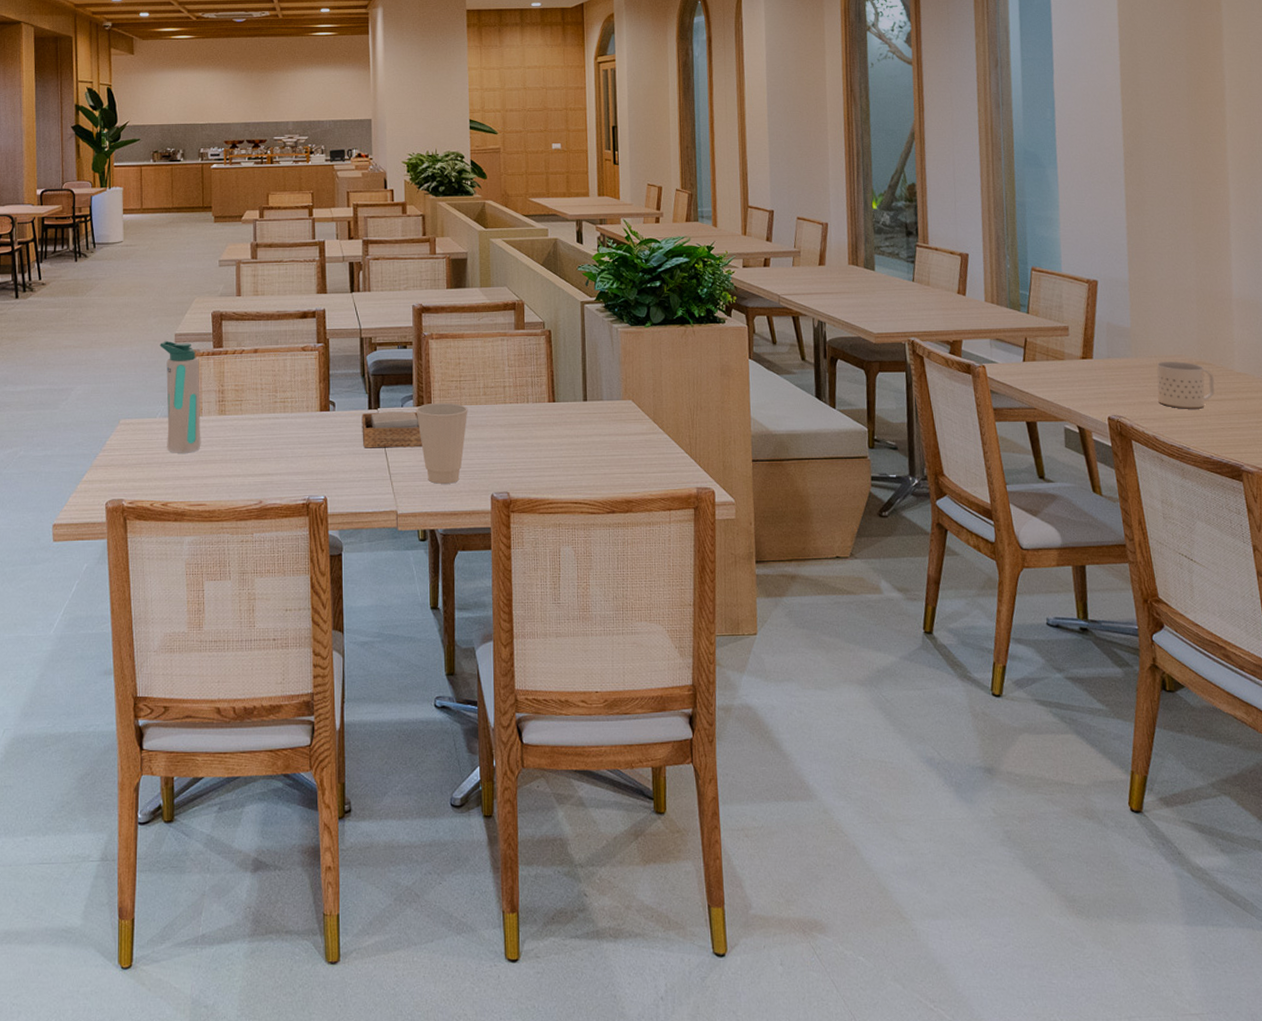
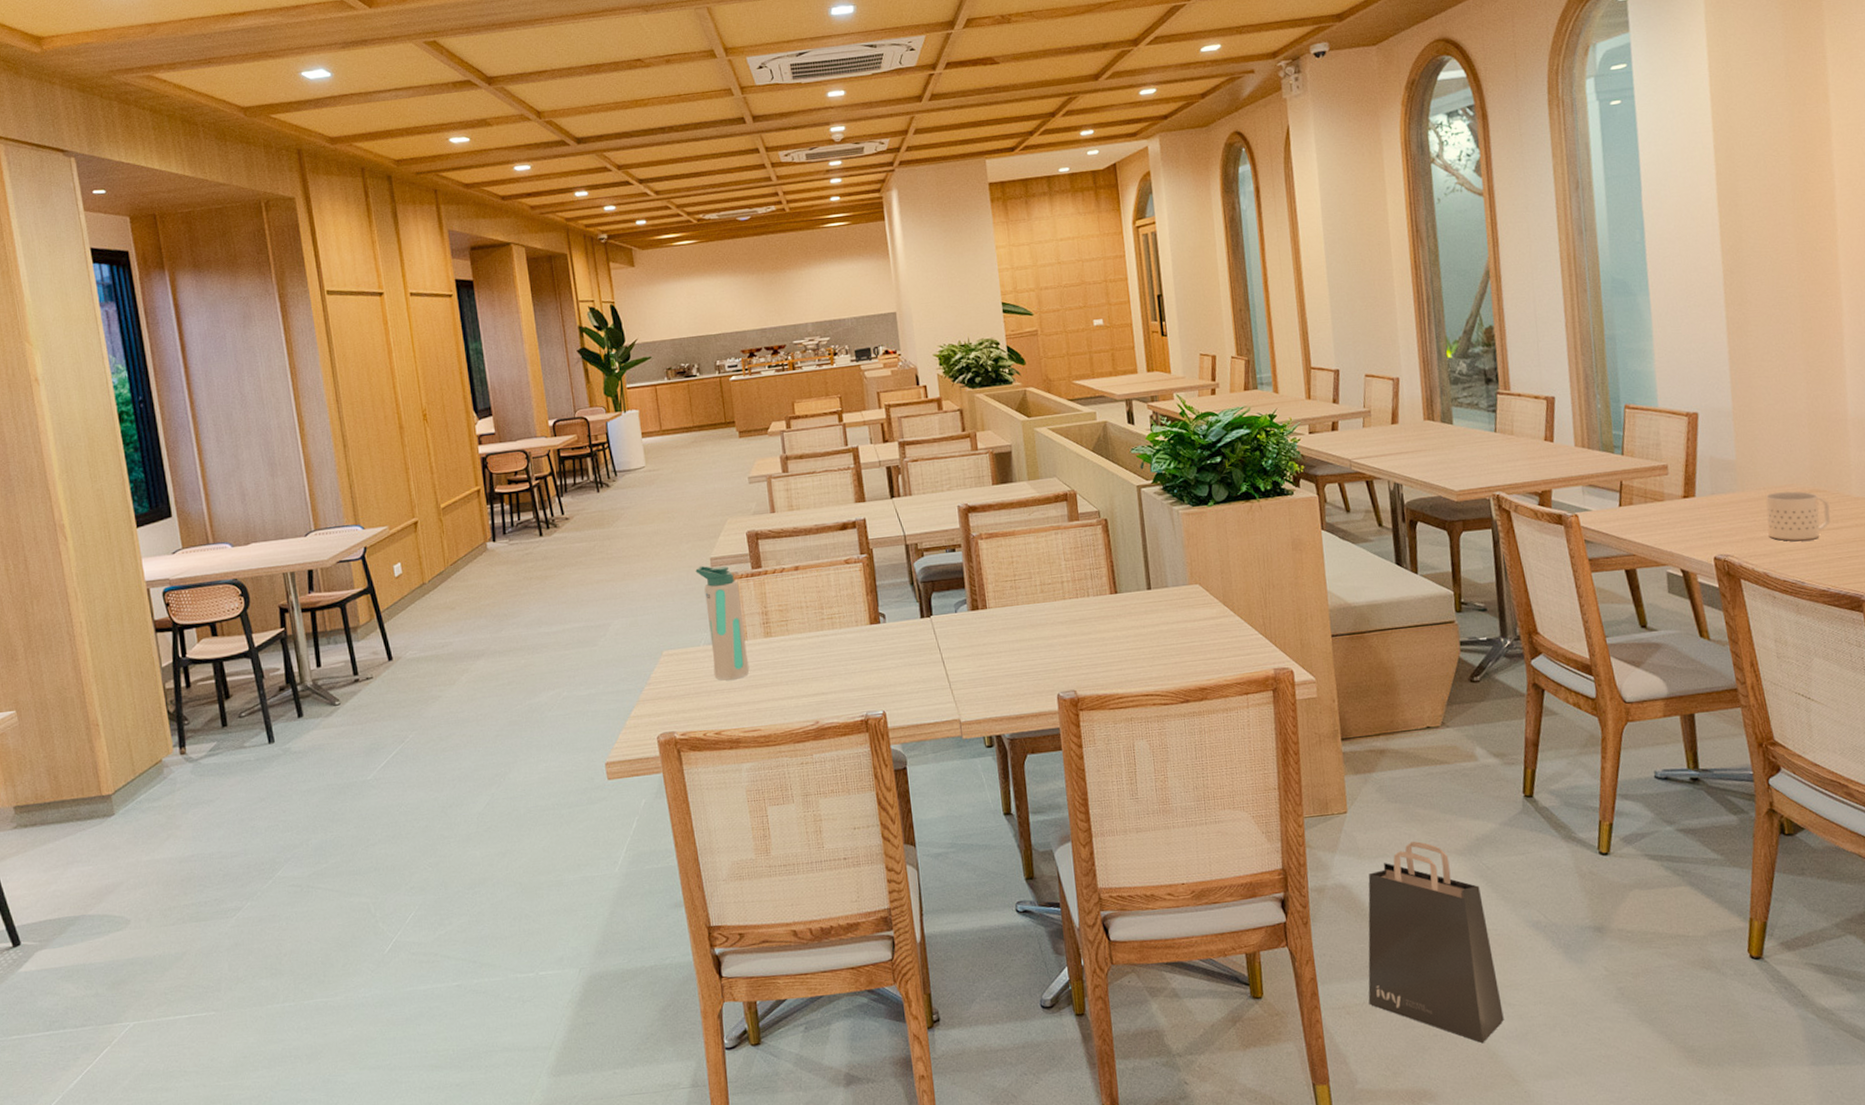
napkin holder: present [362,411,422,448] -> none [914,616,981,659]
cup: present [415,402,468,484] -> none [970,604,1026,688]
shopping bag: none [766,668,895,877] -> present [1368,841,1504,1044]

